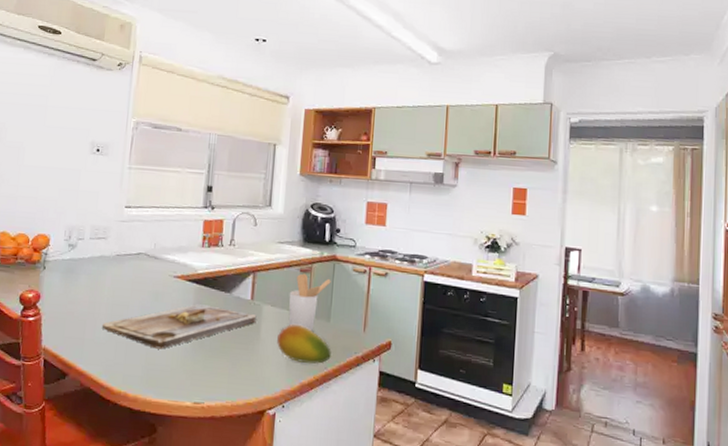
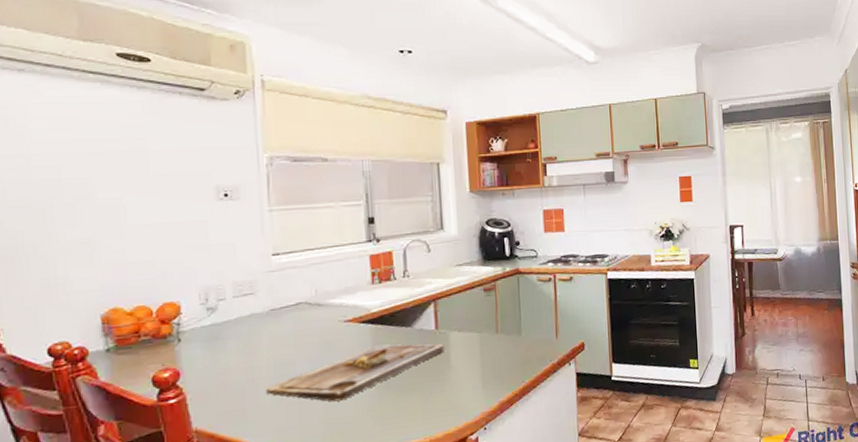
fruit: present [277,324,331,364] -> none [469,345,527,382]
utensil holder: present [288,273,331,332] -> none [475,292,517,349]

